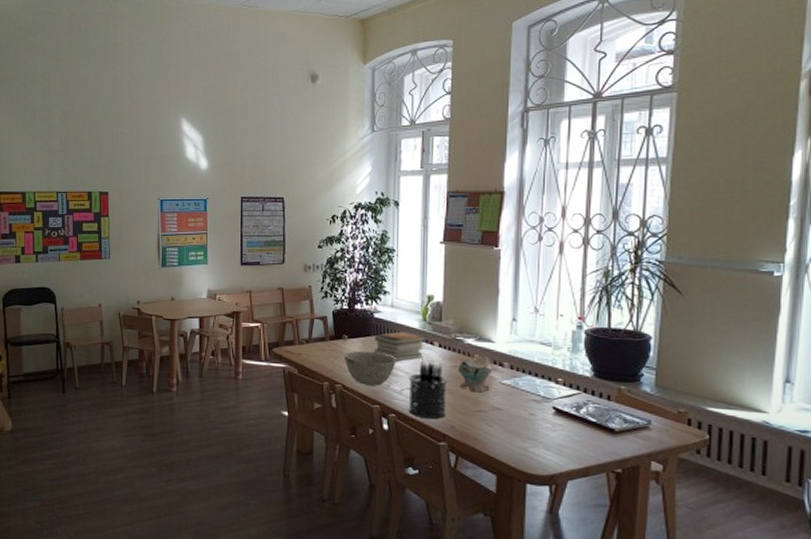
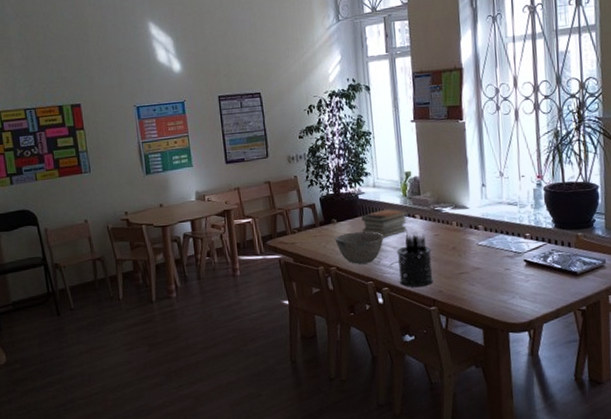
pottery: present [458,356,493,393] -> none [439,222,470,257]

